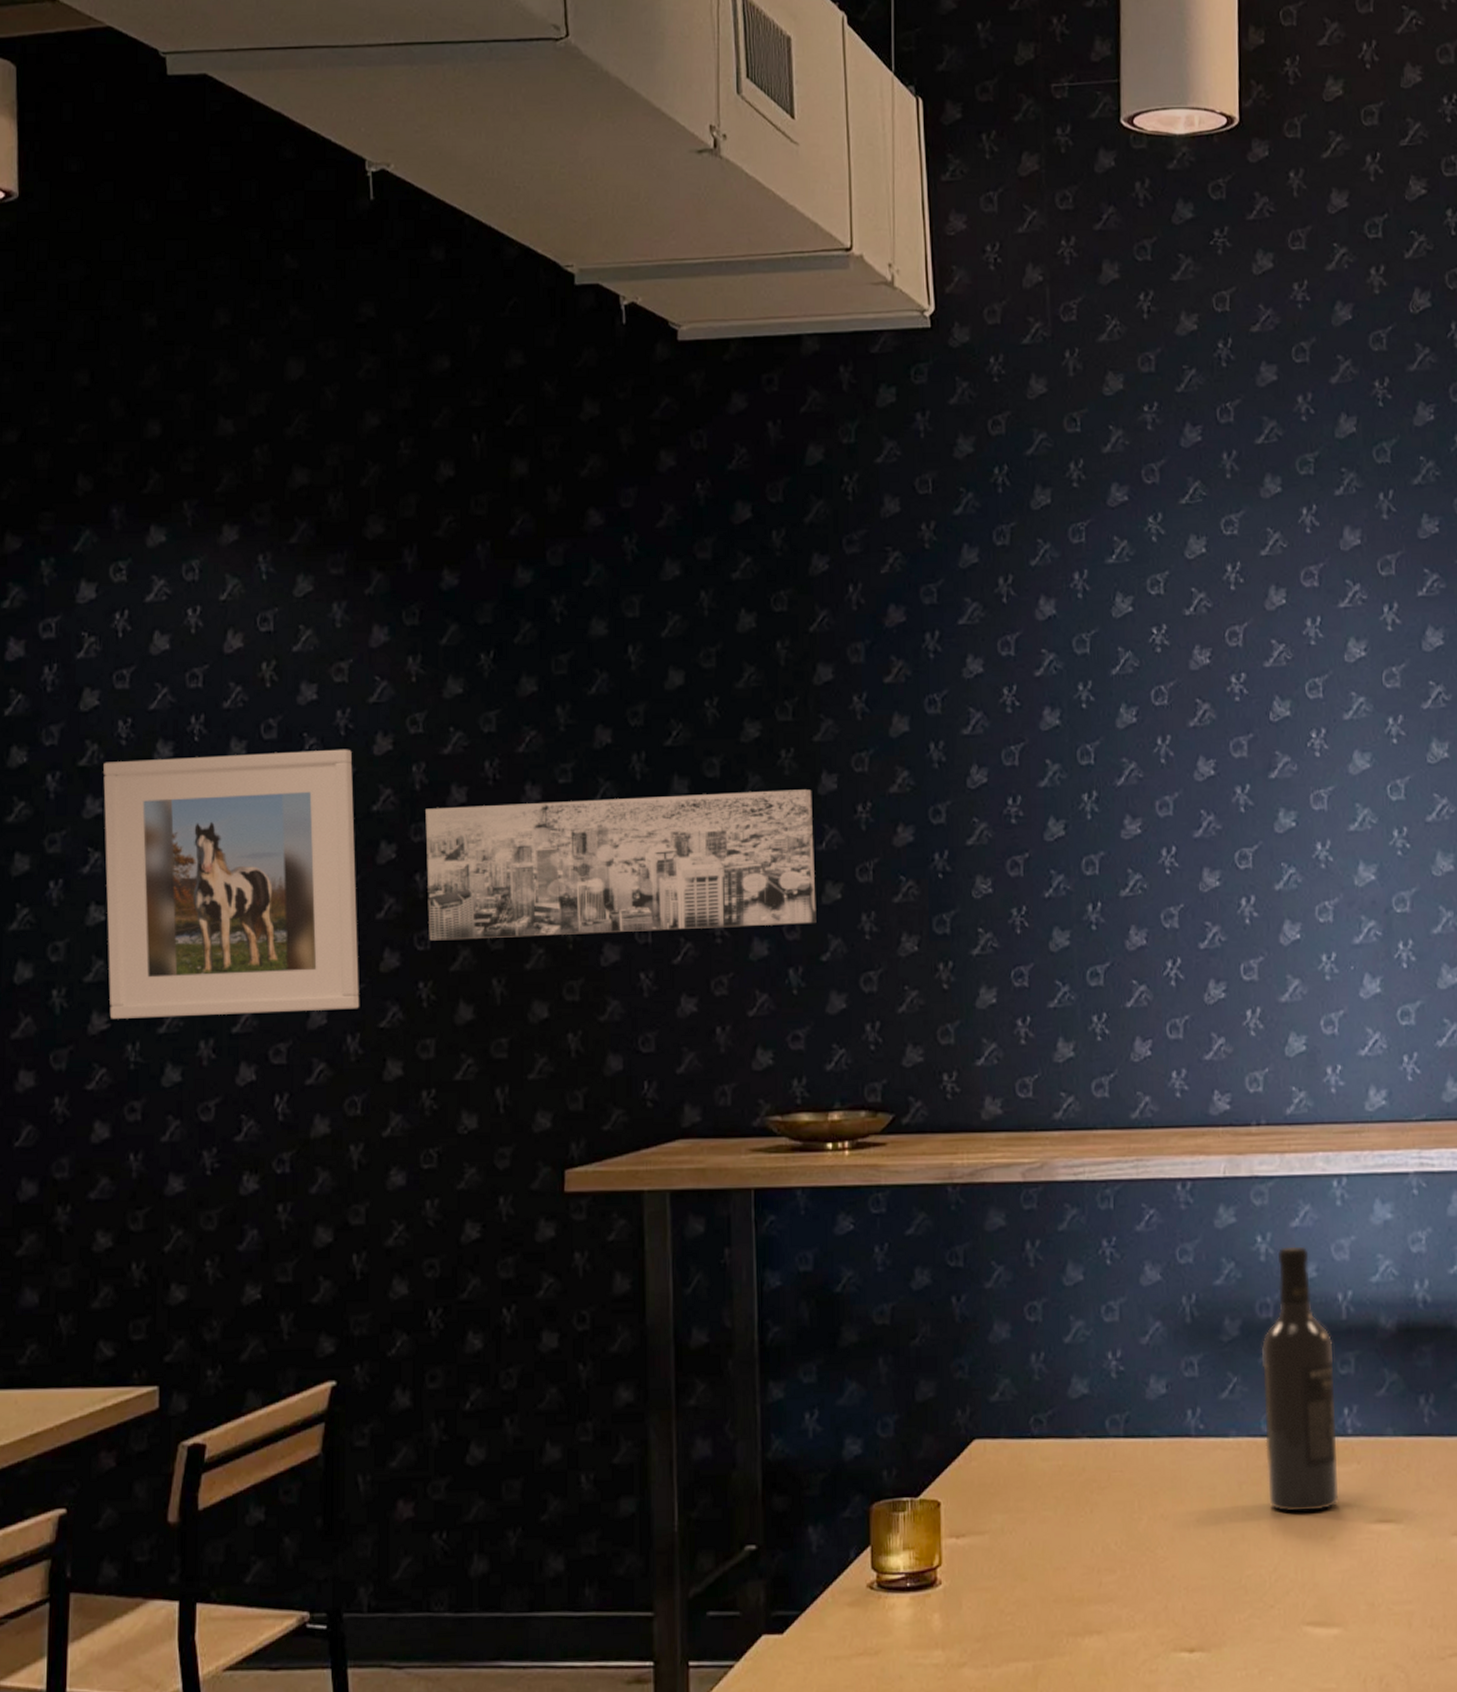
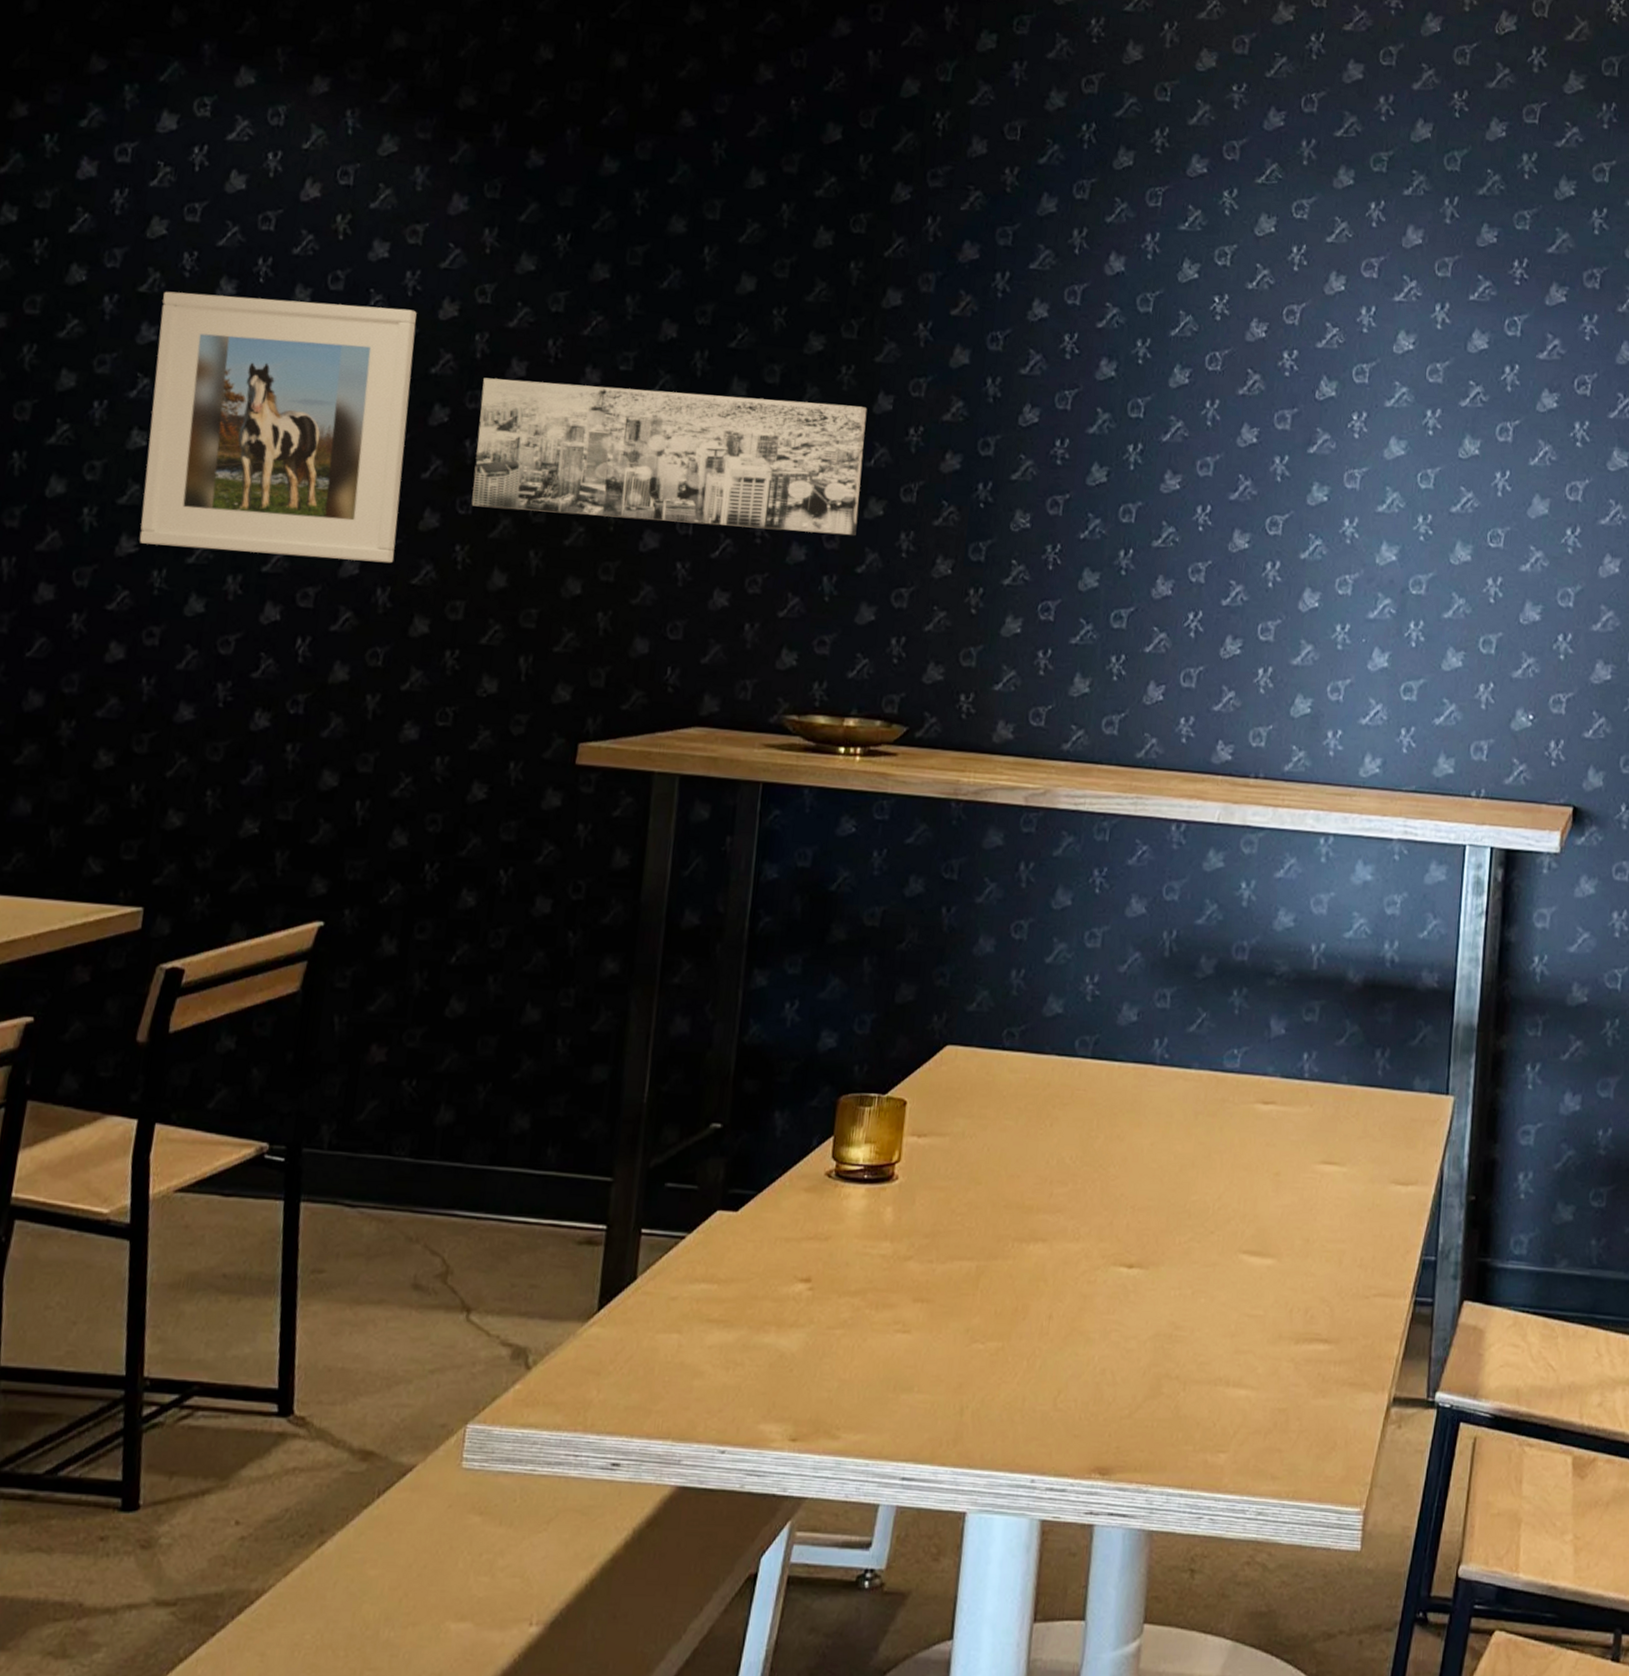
wine bottle: present [1262,1246,1339,1512] -> none [1221,895,1301,1147]

